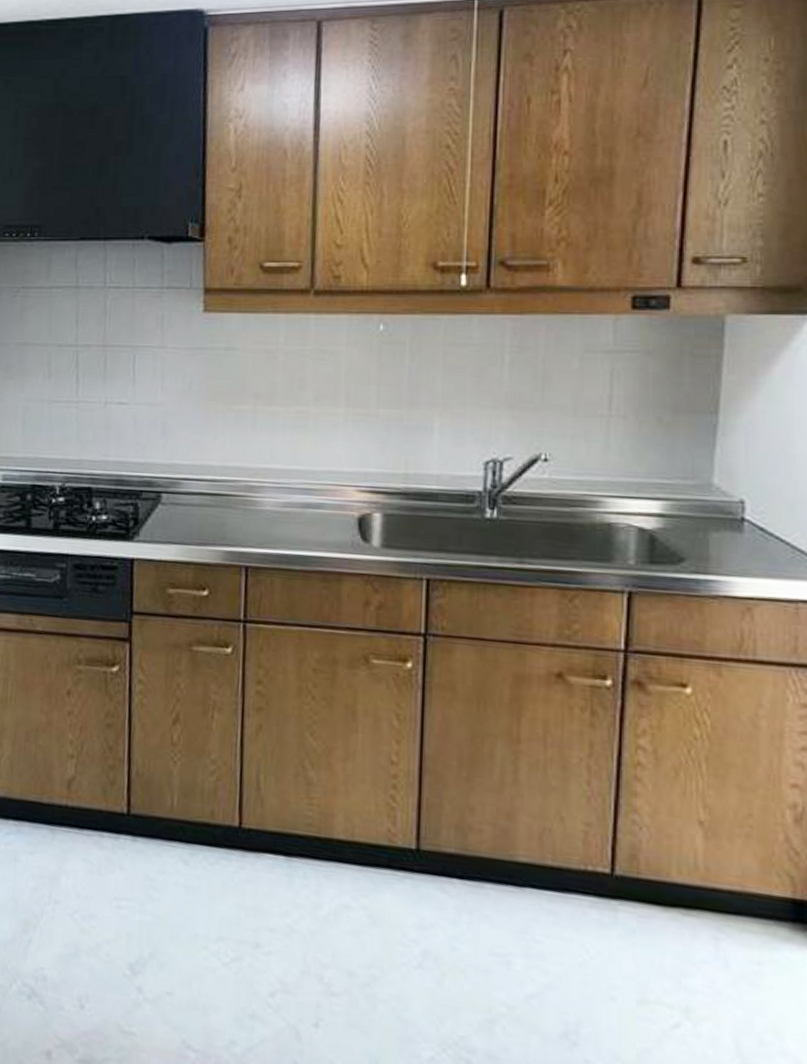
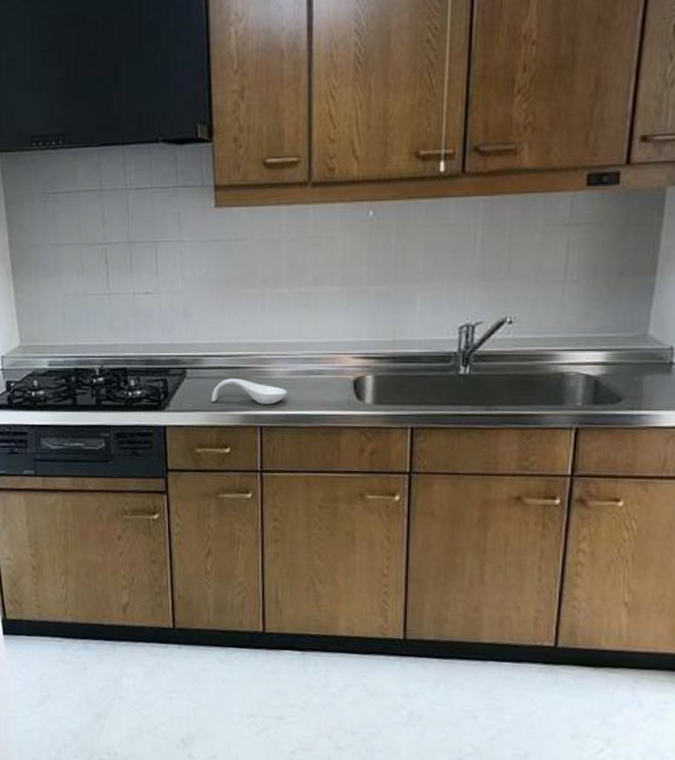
spoon rest: none [189,506,279,541] -> present [211,378,287,405]

